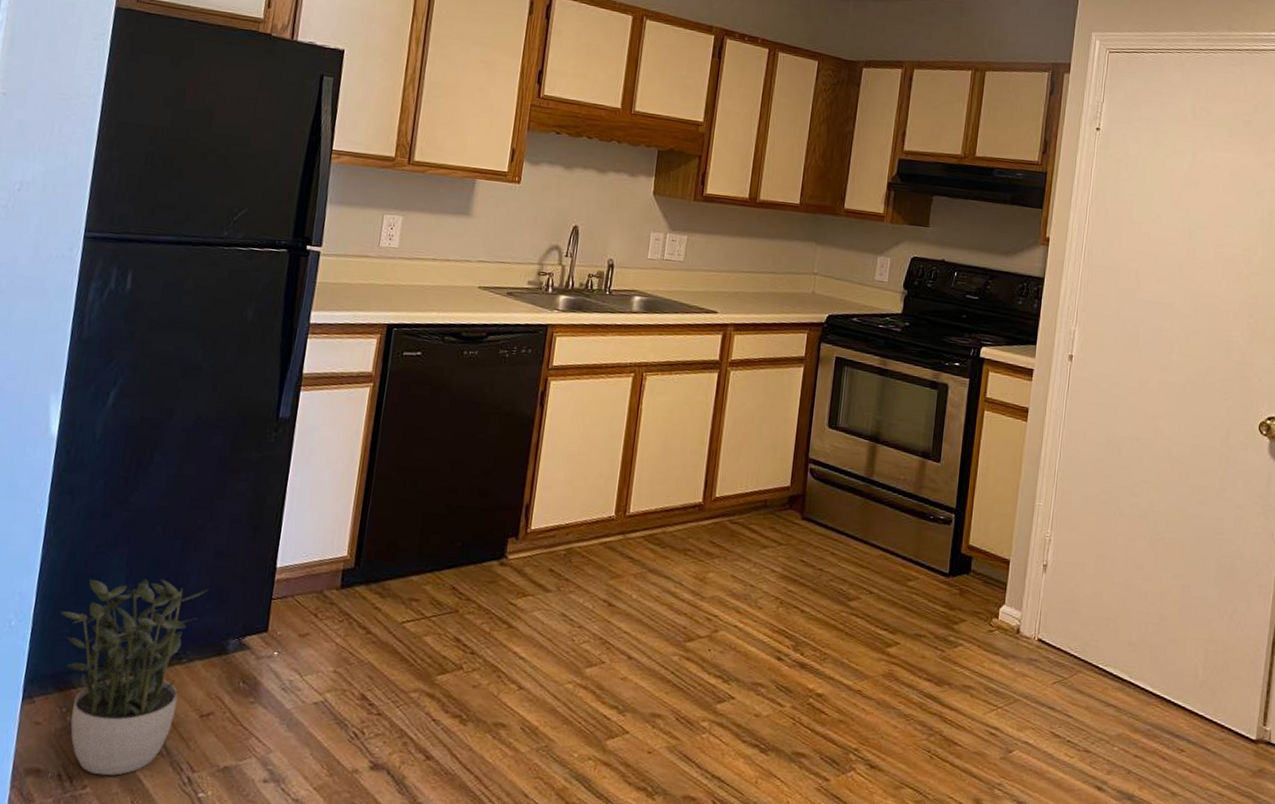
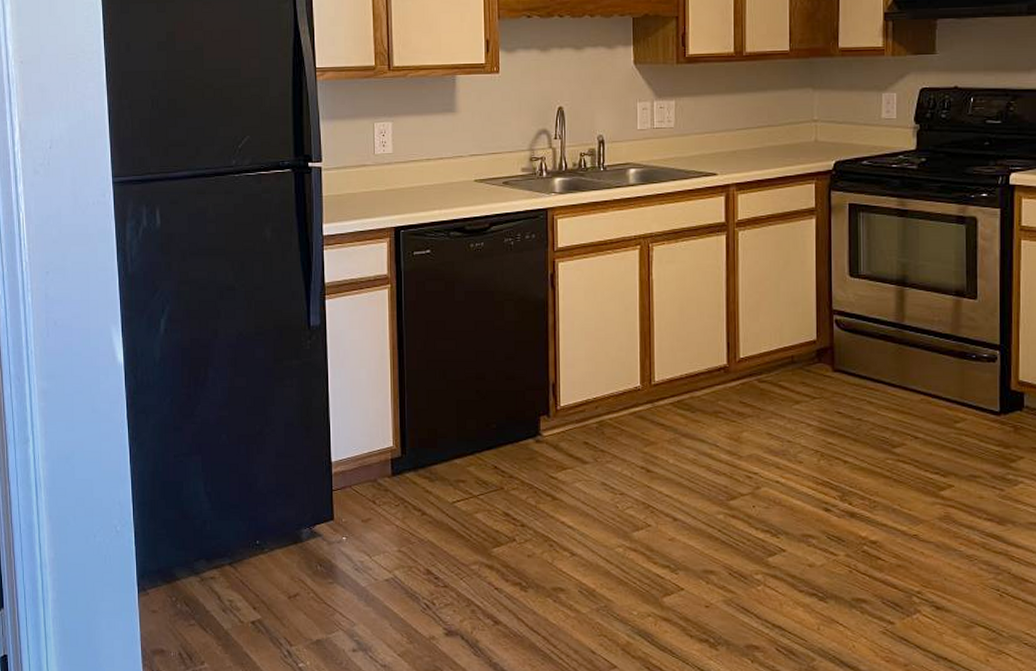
potted plant: present [61,578,209,776] -> none [155,480,276,653]

